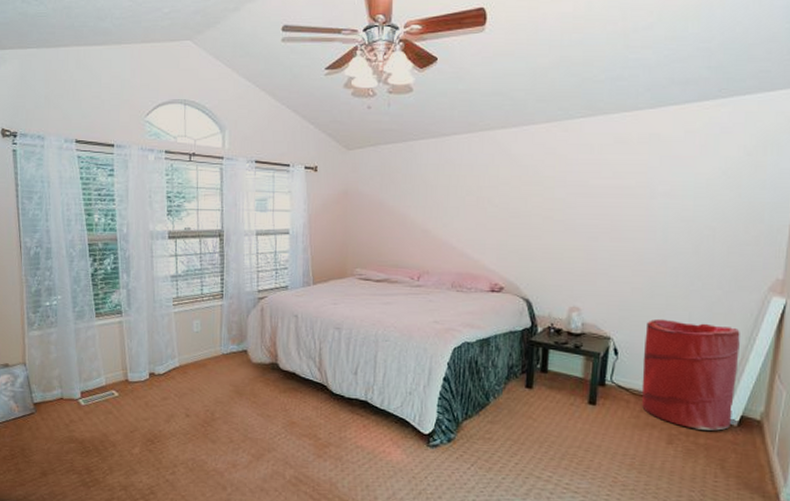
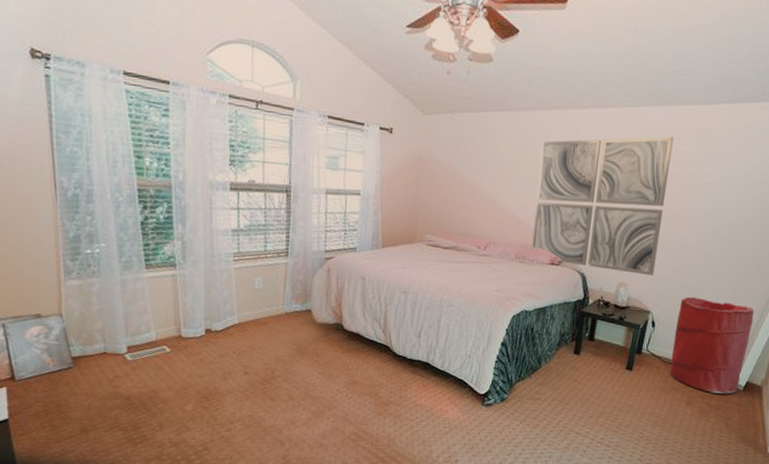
wall art: none [468,146,618,297] -> present [531,136,674,276]

